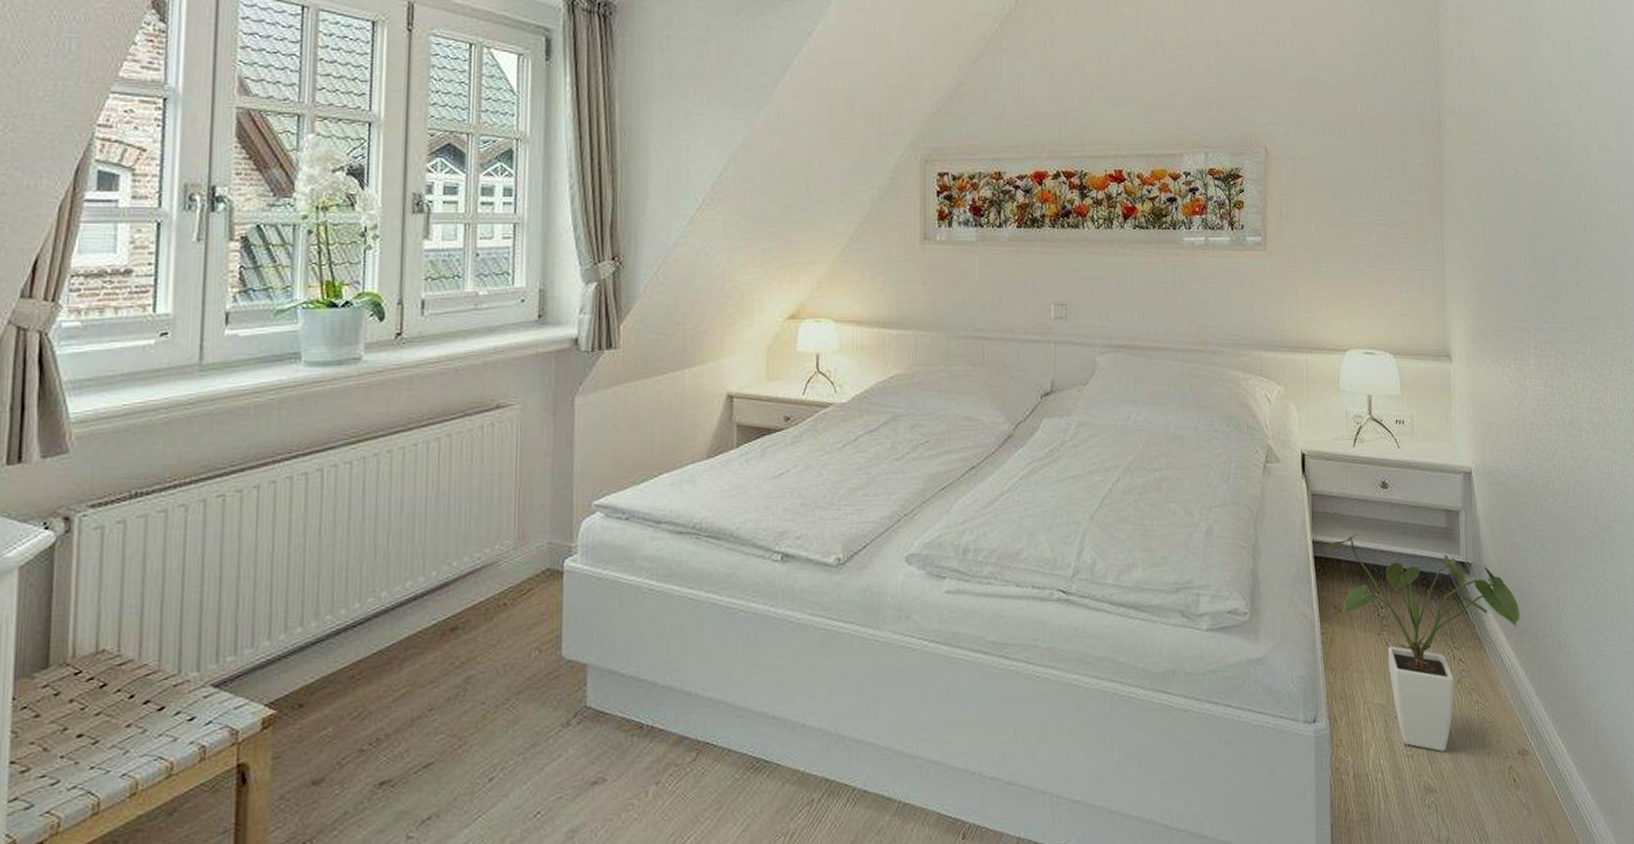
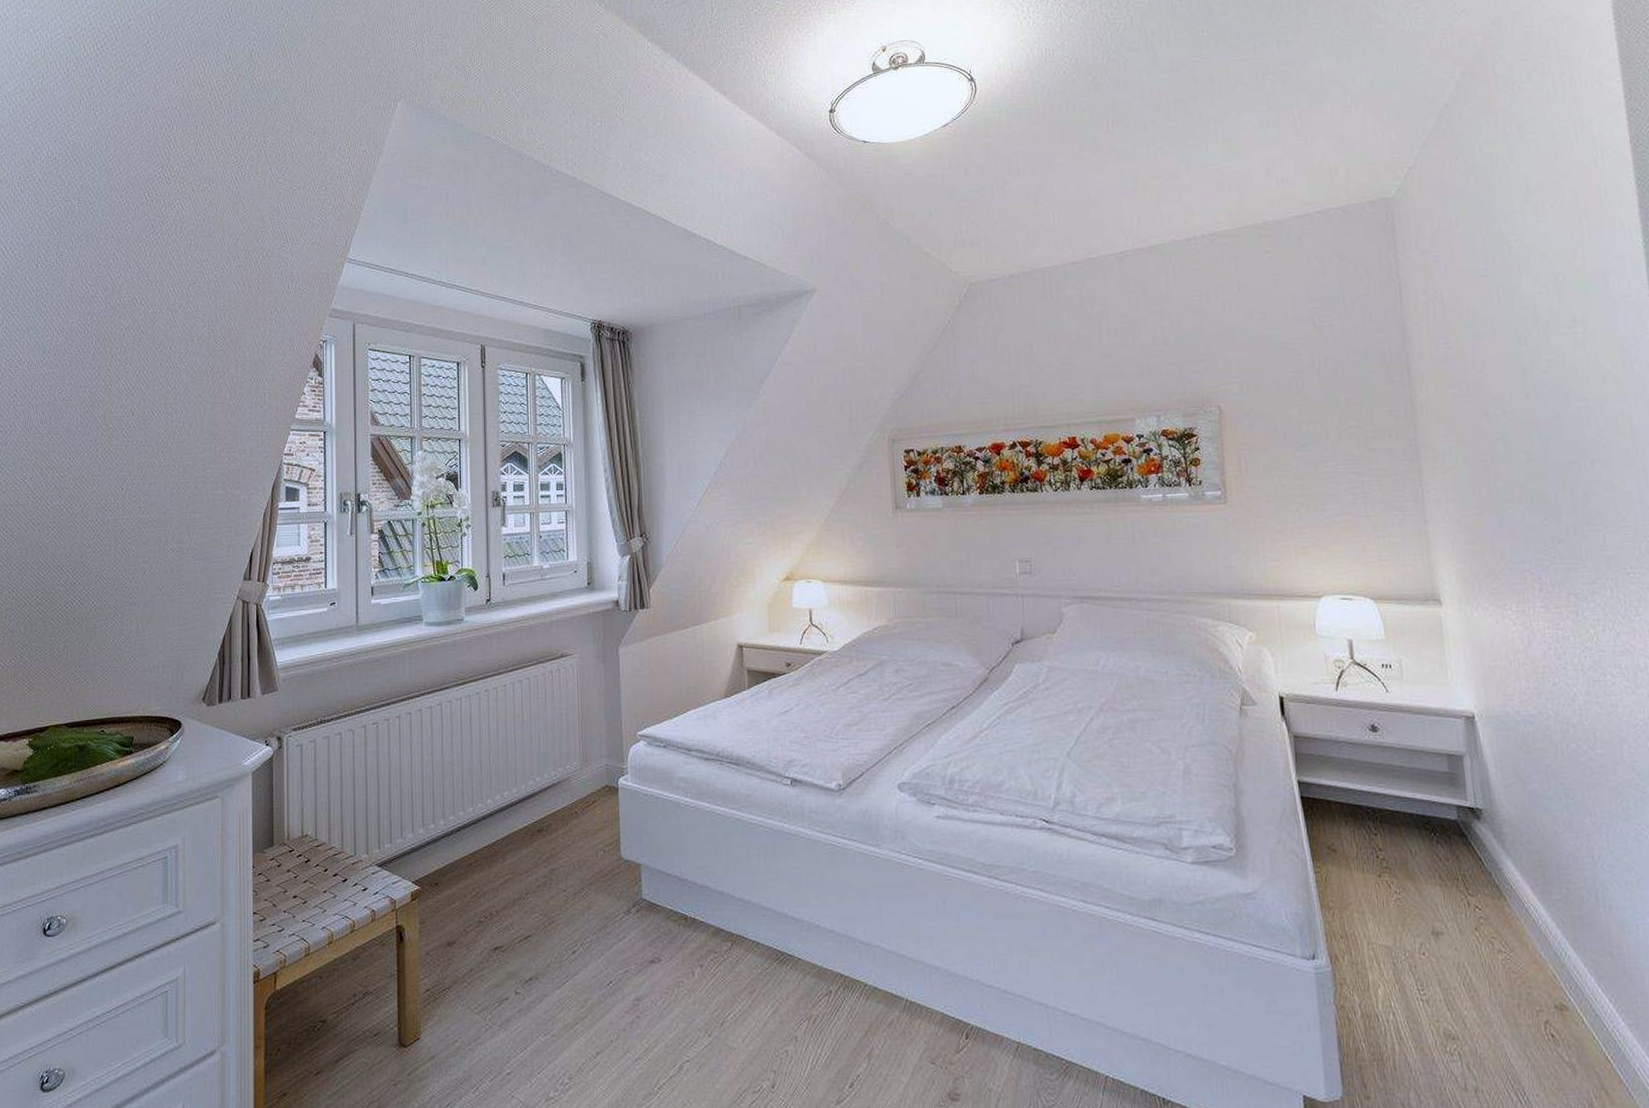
house plant: present [1328,534,1520,751] -> none [1315,776,1546,999]

